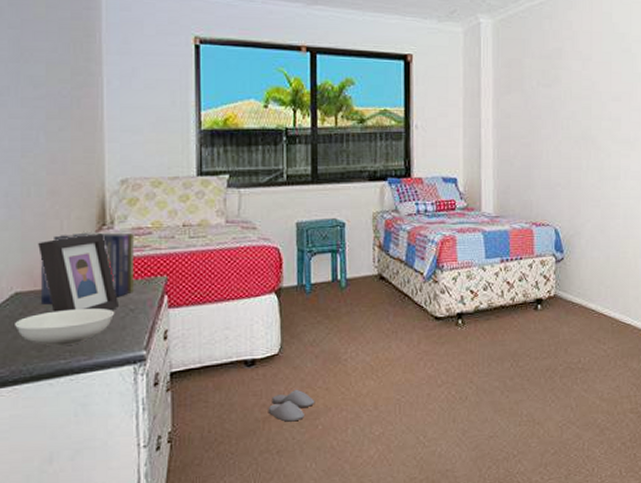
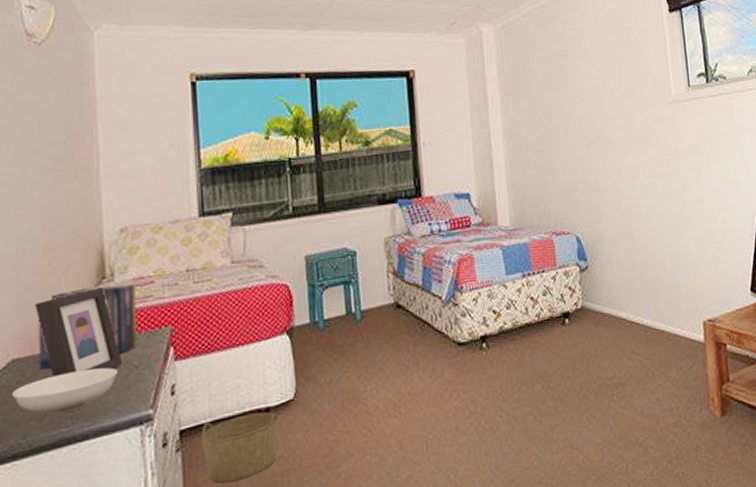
basket: none [190,363,263,424] -> present [201,412,279,483]
slippers: present [268,389,315,422] -> none [285,435,336,474]

